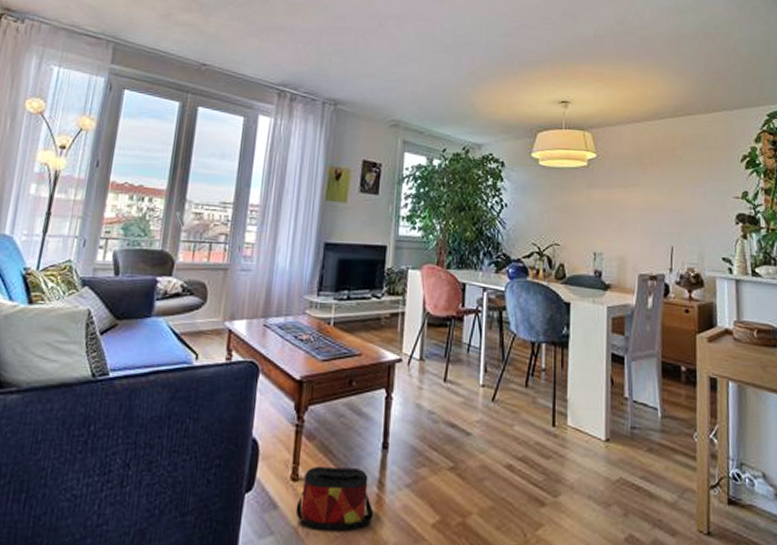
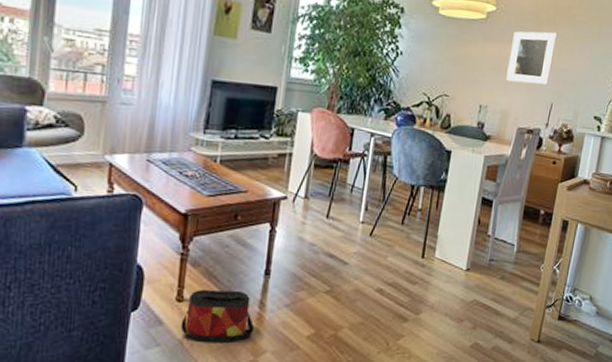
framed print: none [617,173,665,228] -> present [506,31,558,85]

